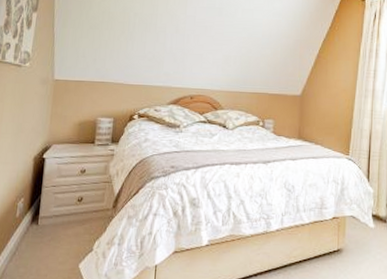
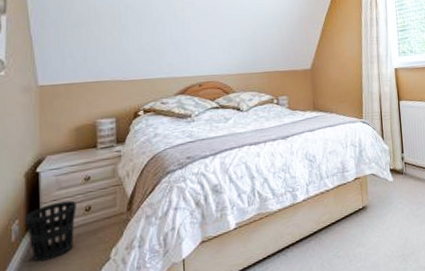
wastebasket: none [29,188,71,240] -> present [26,200,77,262]

